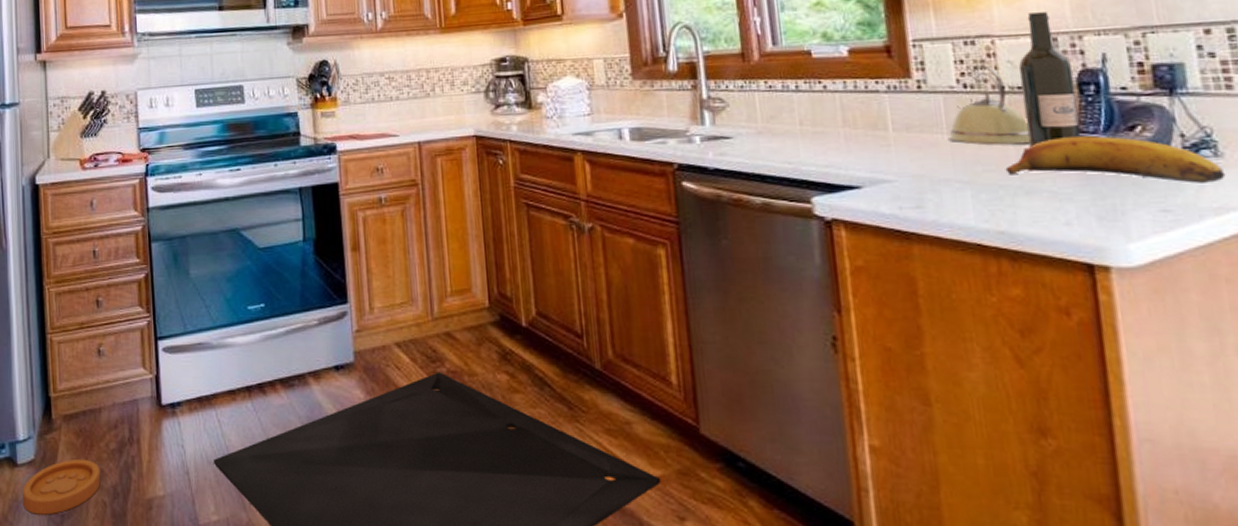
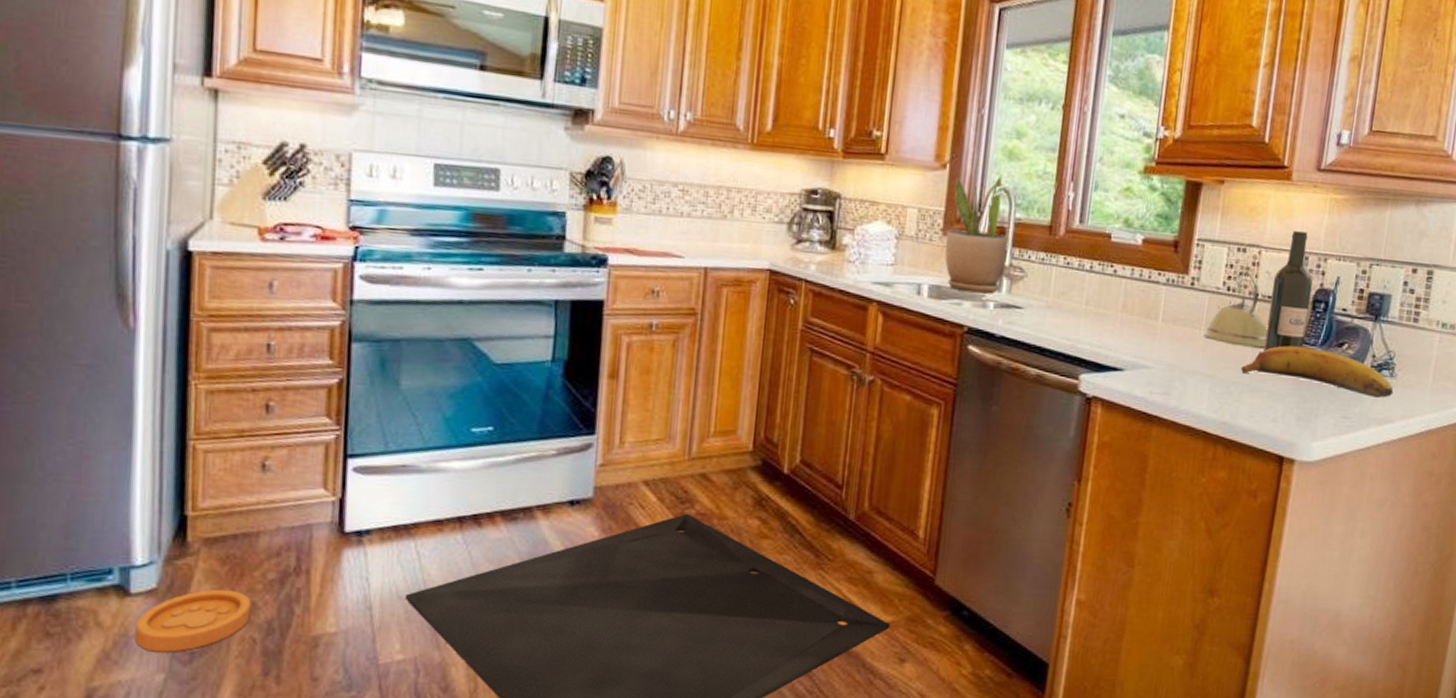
potted plant: none [635,13,704,130] -> present [945,174,1010,294]

